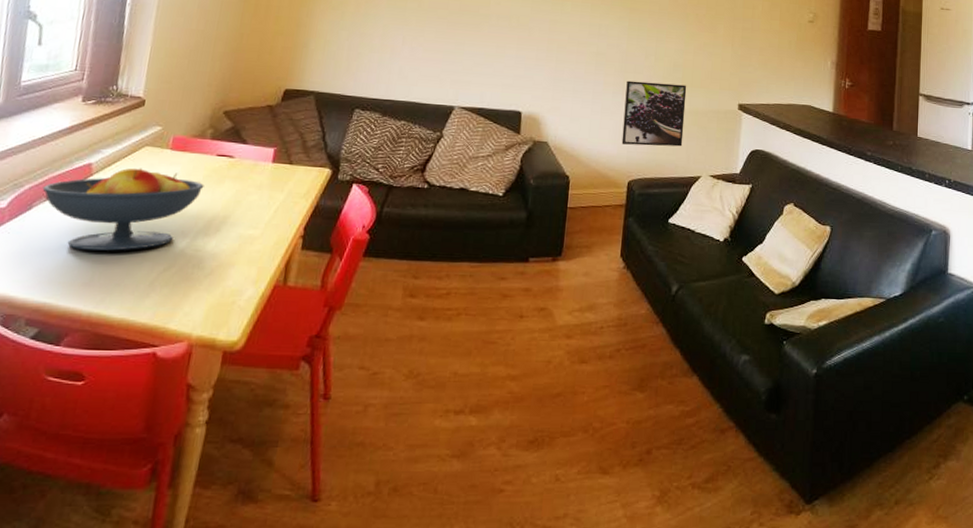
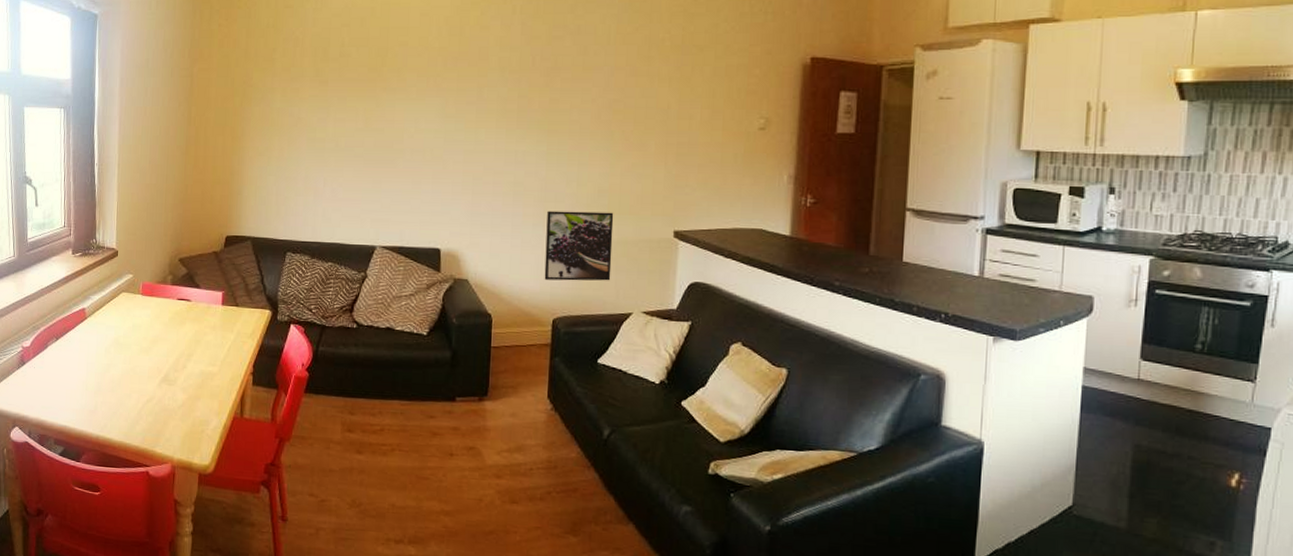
fruit bowl: present [42,168,204,251] -> none [53,311,170,384]

